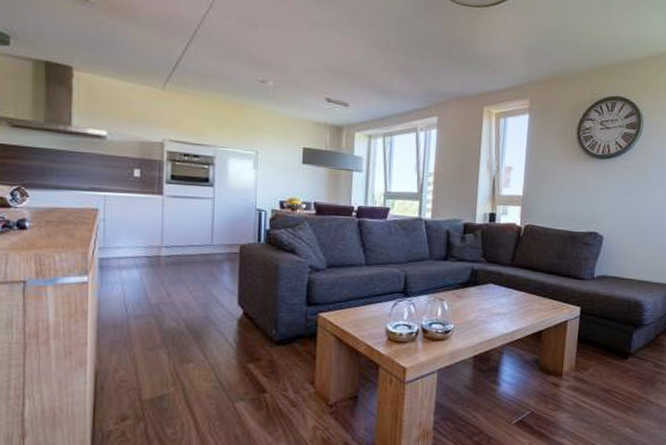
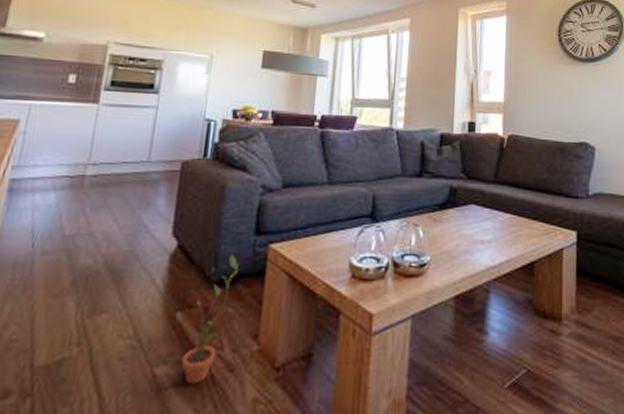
potted plant: none [248,320,298,415] -> present [176,254,239,384]

